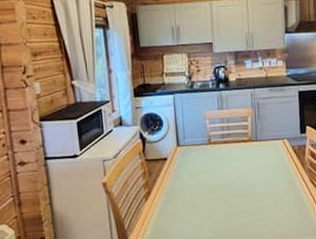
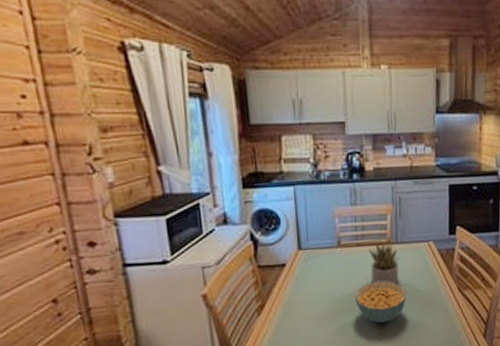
cereal bowl: none [223,173,267,209] -> present [355,281,407,323]
succulent plant: none [233,139,260,176] -> present [368,241,400,285]

